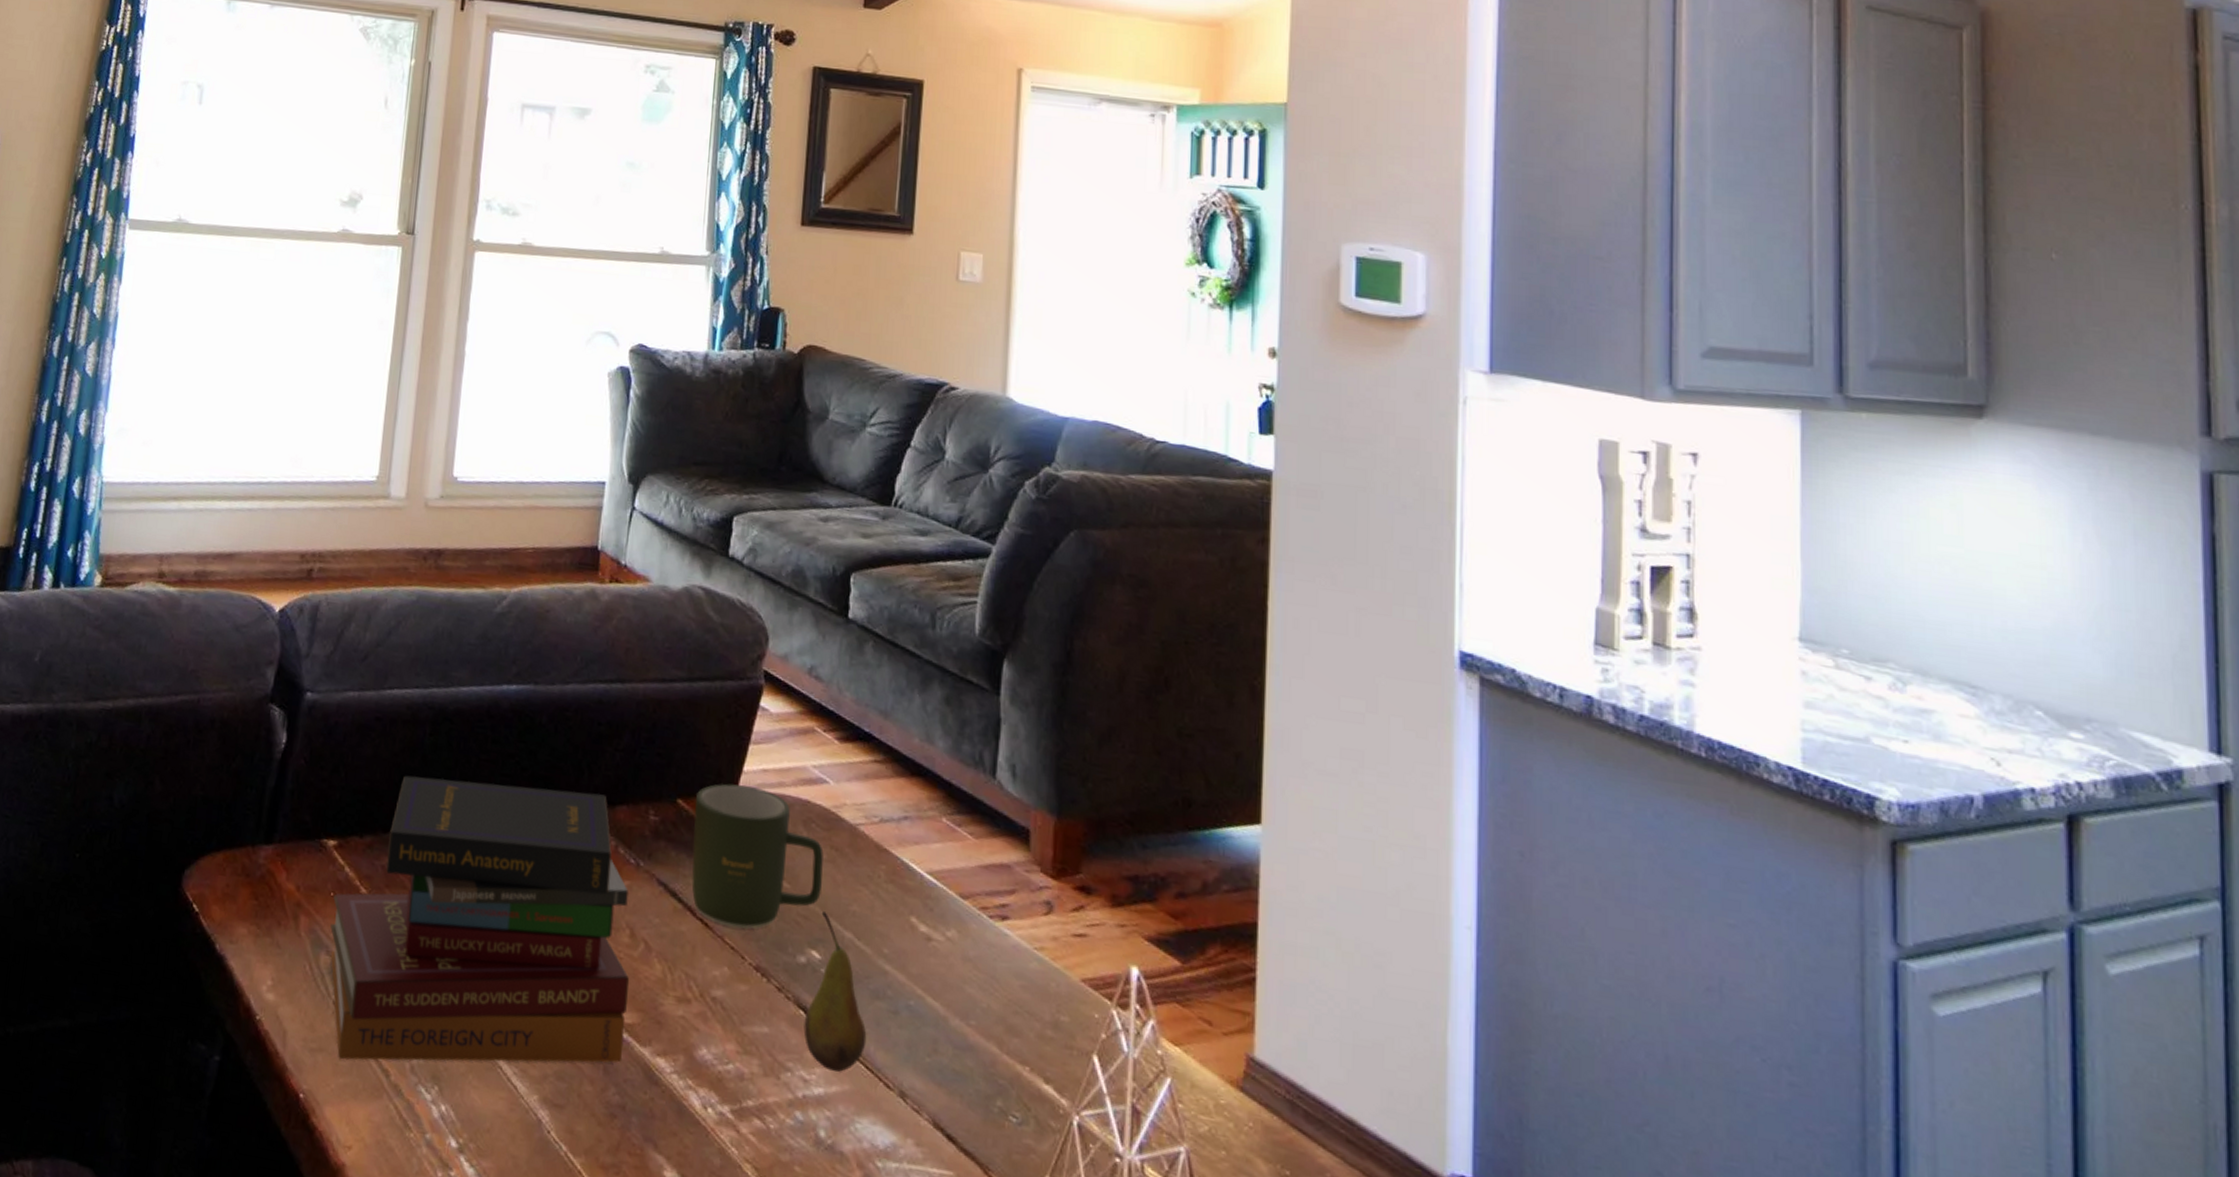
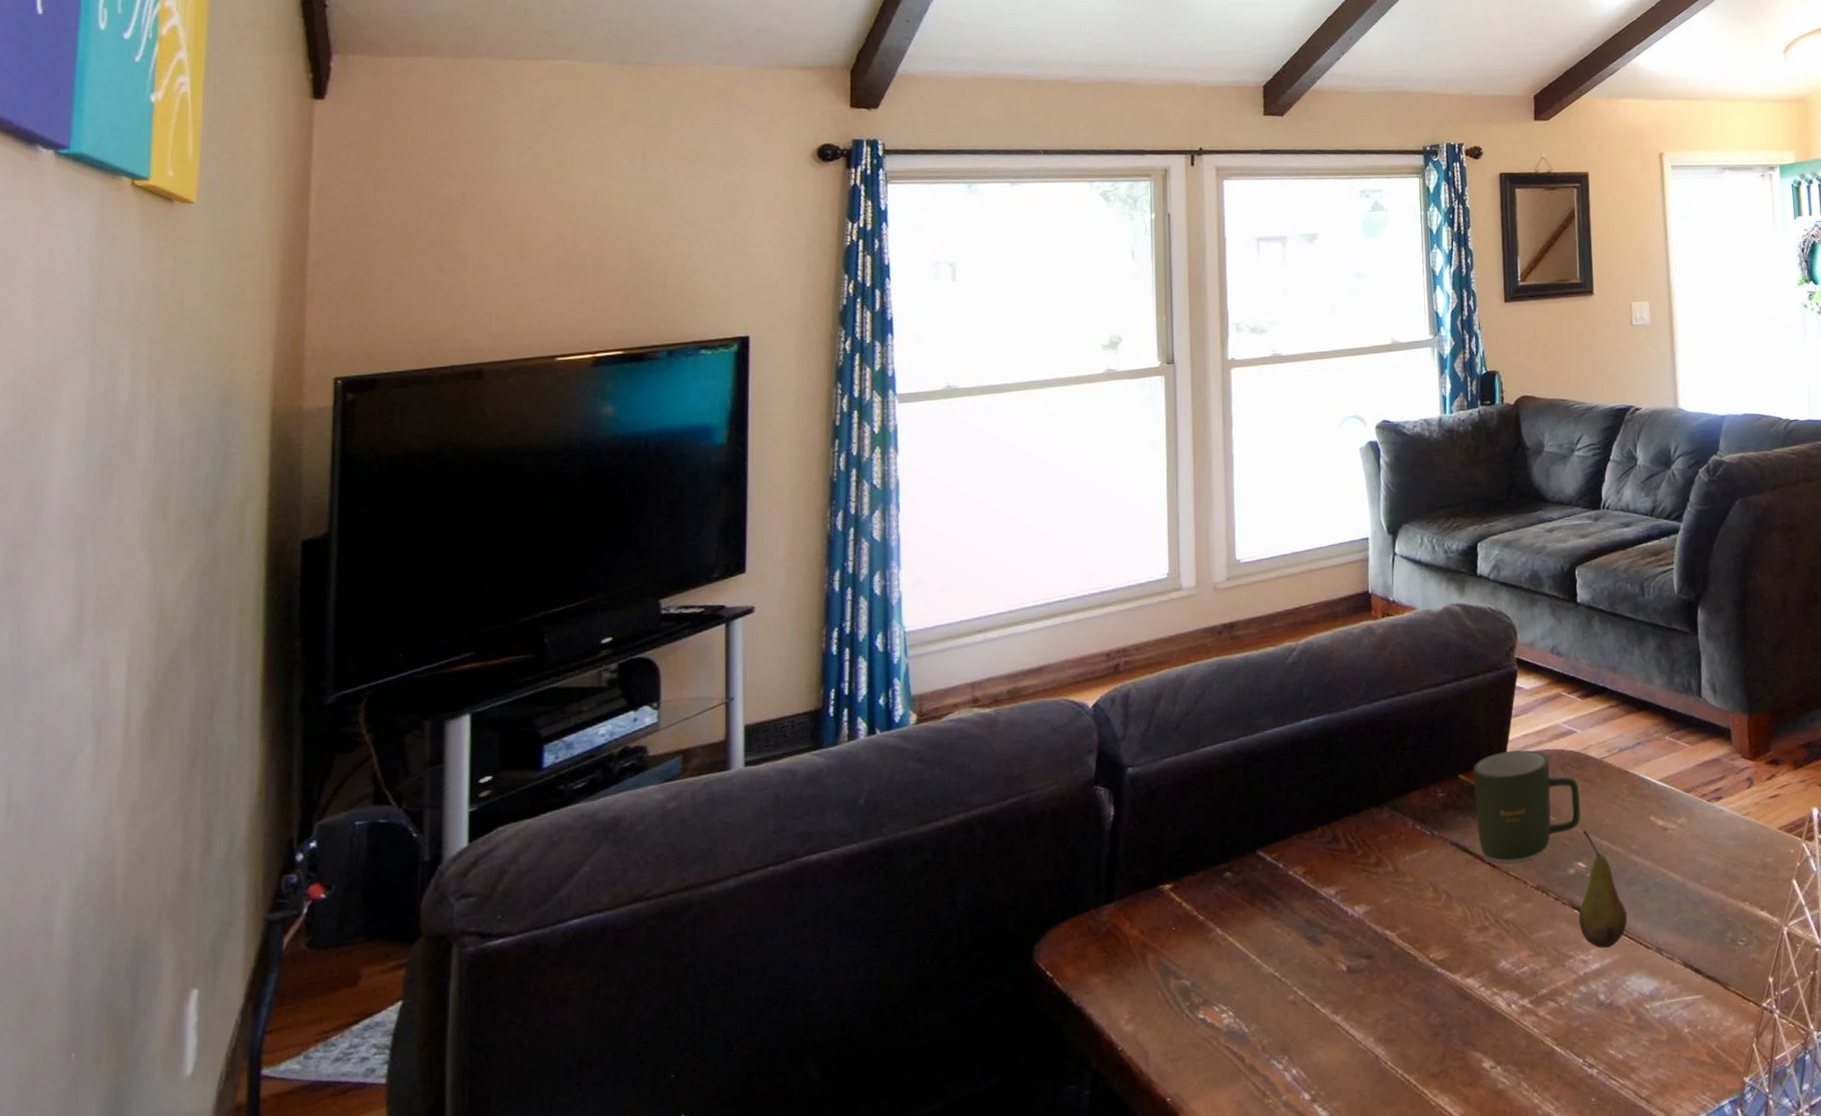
books: present [330,775,629,1063] -> none [1175,787,1438,1060]

